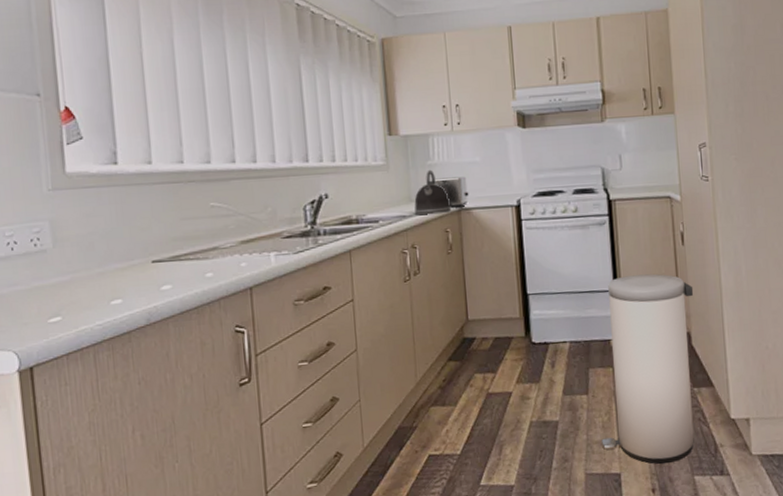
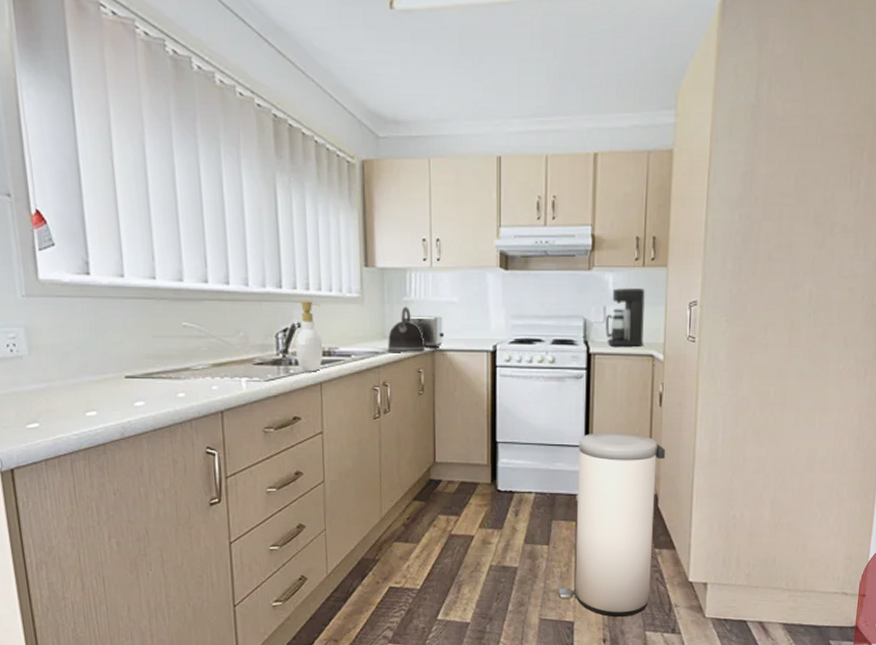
soap bottle: none [322,172,351,242] -> present [294,301,323,372]
coffee maker: none [622,135,660,192] -> present [606,288,645,348]

